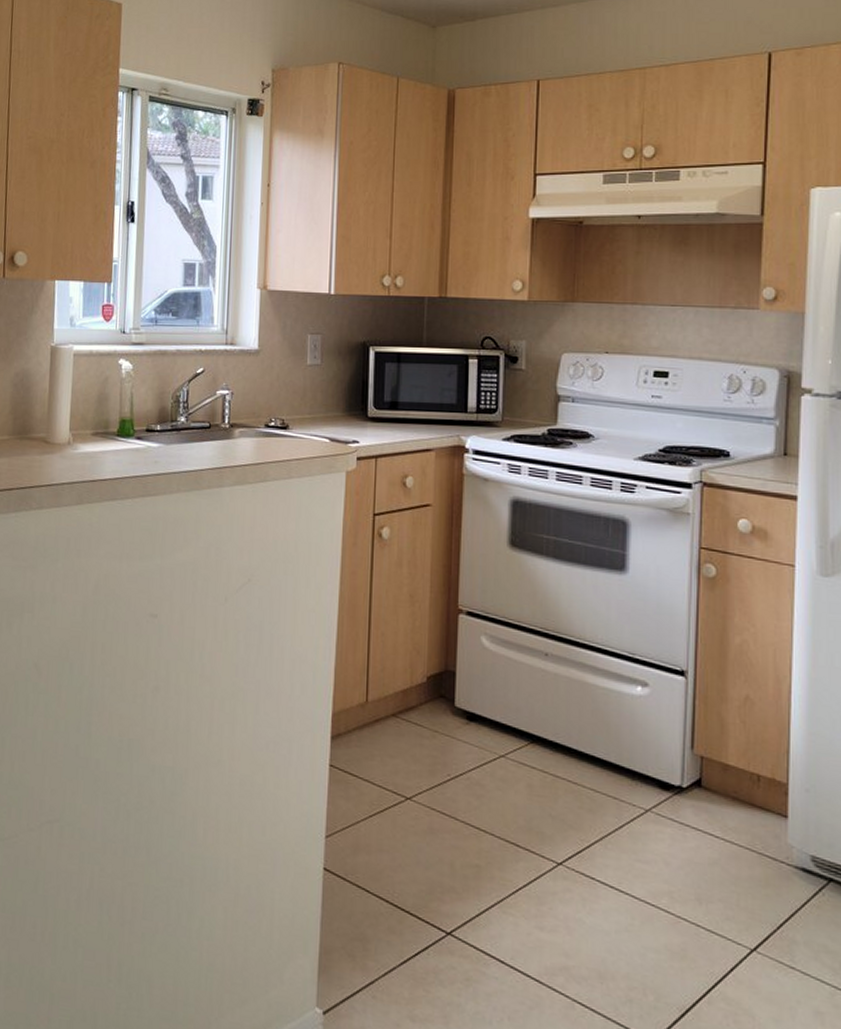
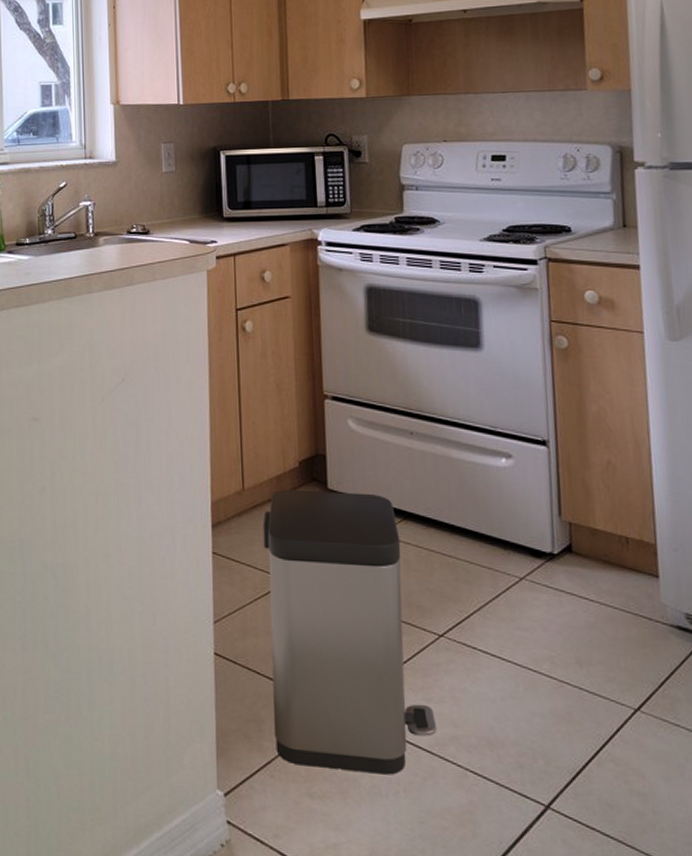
pedal bin: none [379,704,548,1002] -> present [262,489,437,775]

